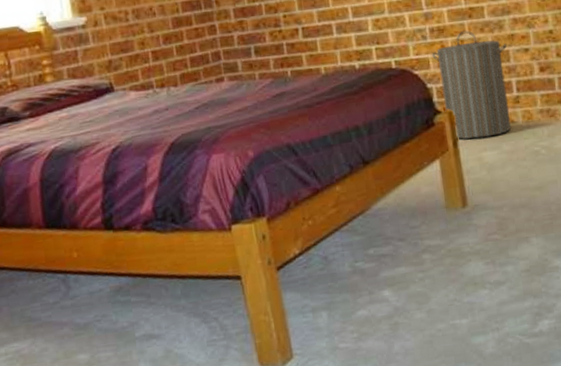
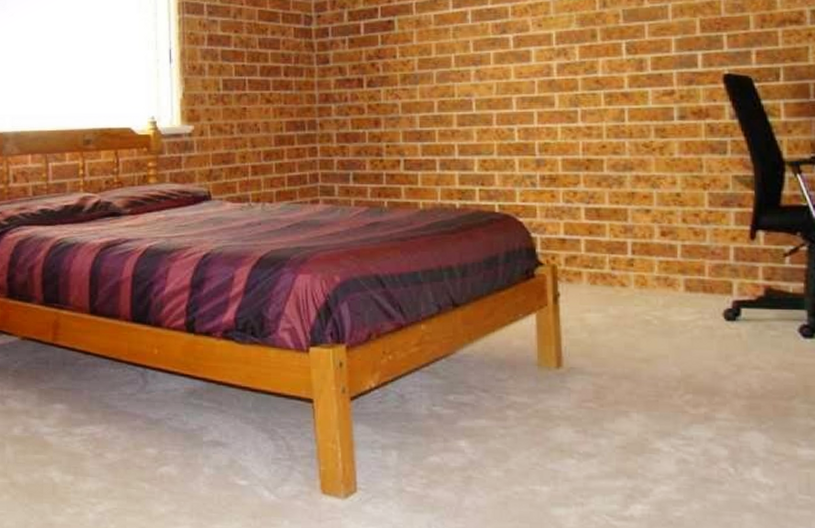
laundry hamper: present [432,30,512,140] -> none [540,182,627,298]

